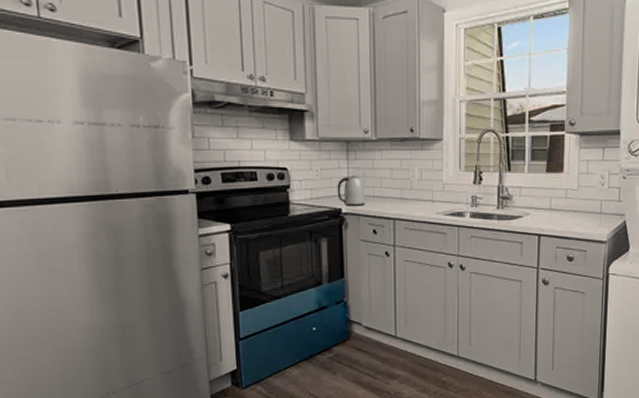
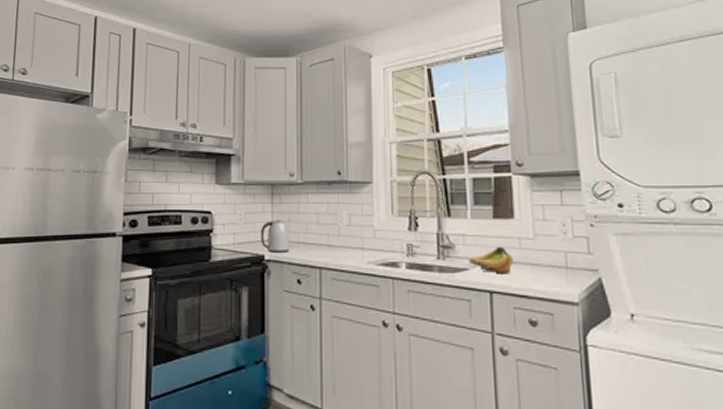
fruit: none [523,196,559,220] -> present [468,246,513,274]

